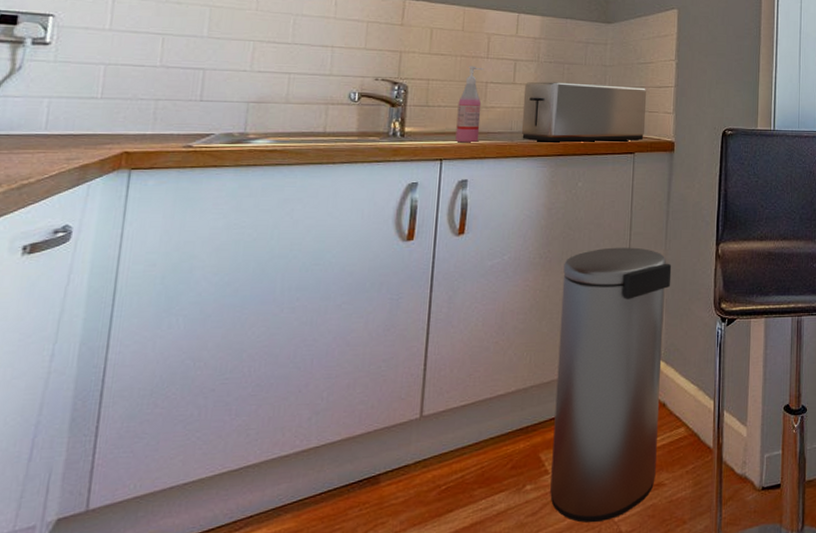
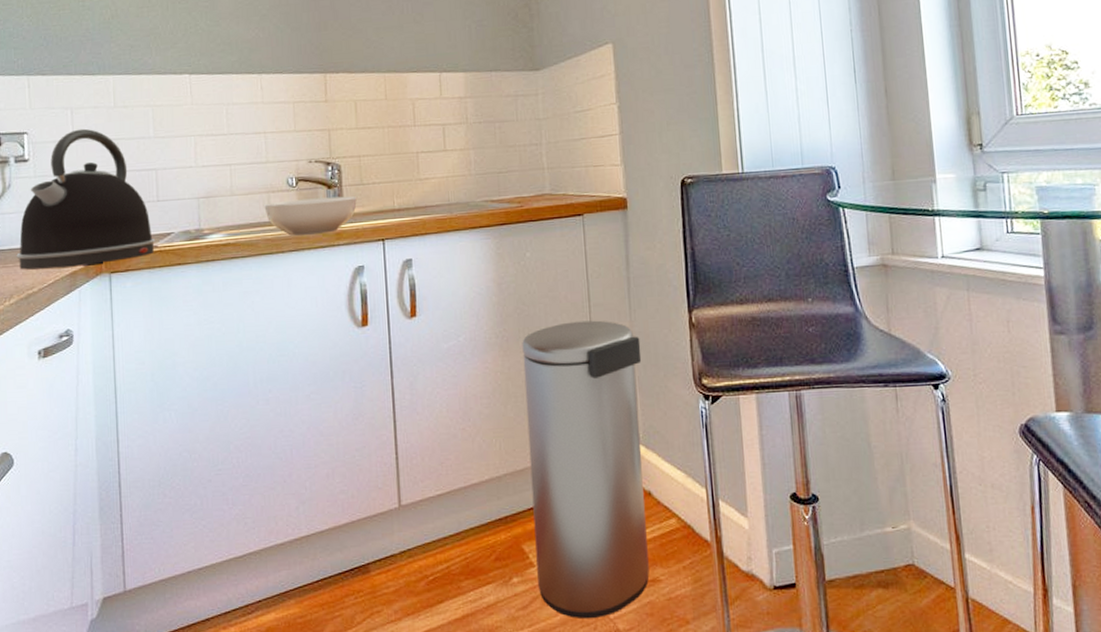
kettle: none [14,18,192,160] -> present [16,128,156,270]
bowl: none [319,113,421,149] -> present [263,195,358,236]
soap dispenser: present [455,65,484,143] -> none [392,136,418,220]
toaster: present [521,81,647,144] -> none [456,139,592,212]

